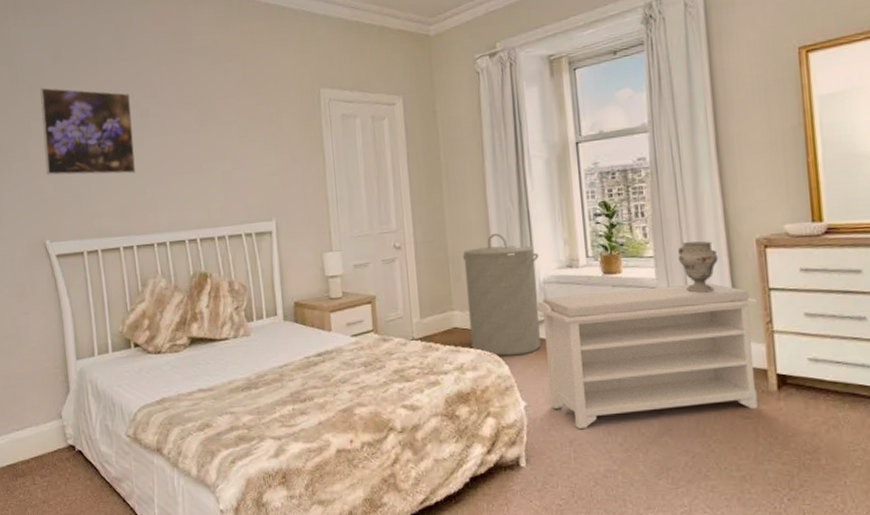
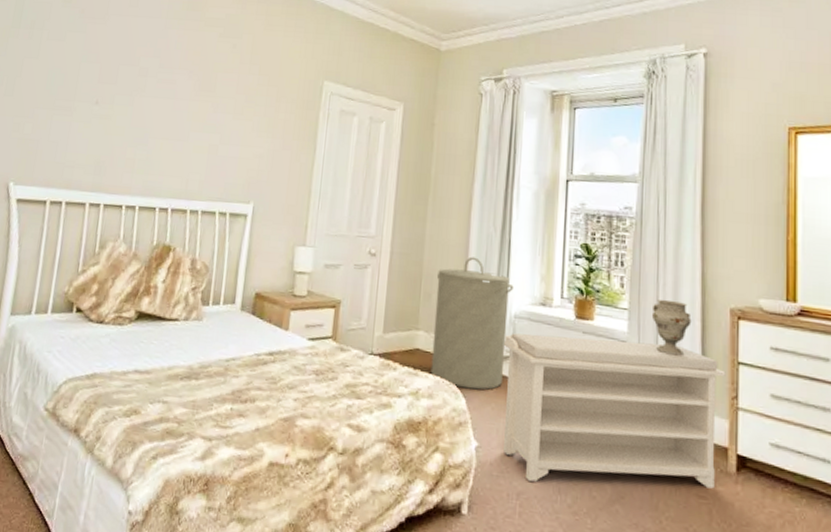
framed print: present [40,87,135,175] -> none [28,28,133,130]

